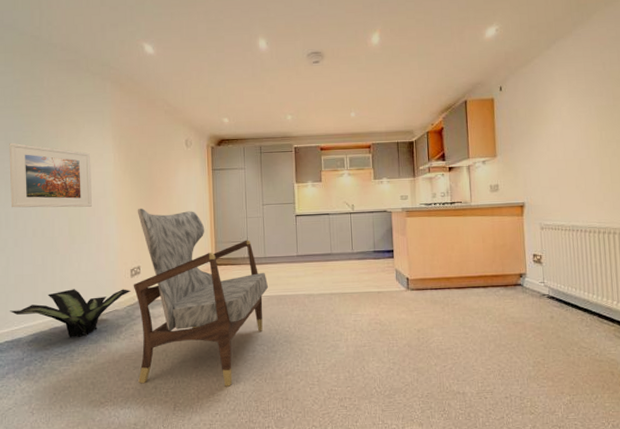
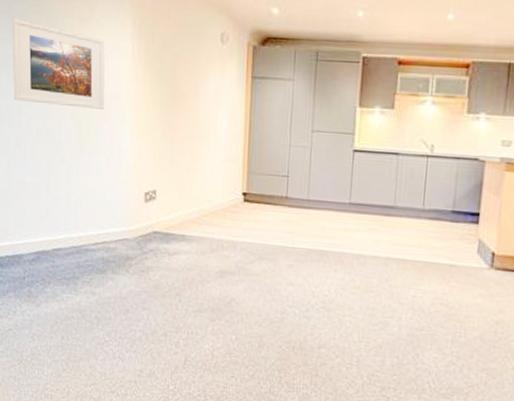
potted plant: present [10,289,131,339] -> none [11,206,144,265]
armchair: present [133,208,269,387] -> none [146,117,309,349]

